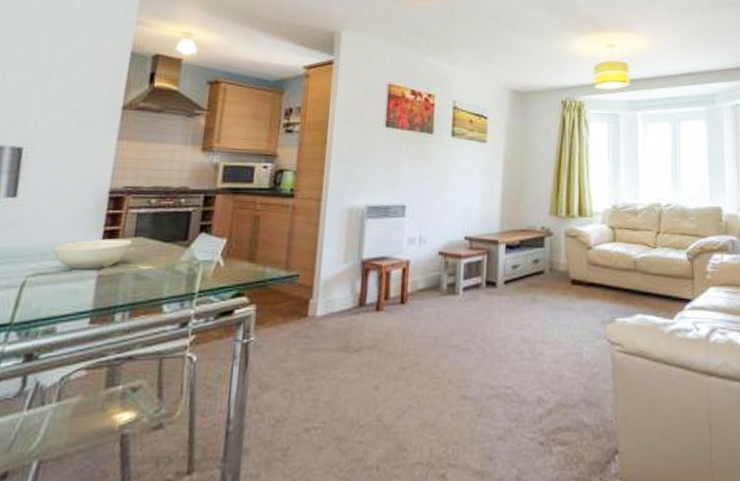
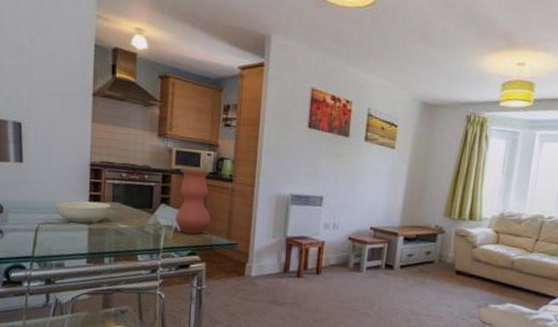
vase: none [217,186,266,268] -> present [175,168,211,235]

